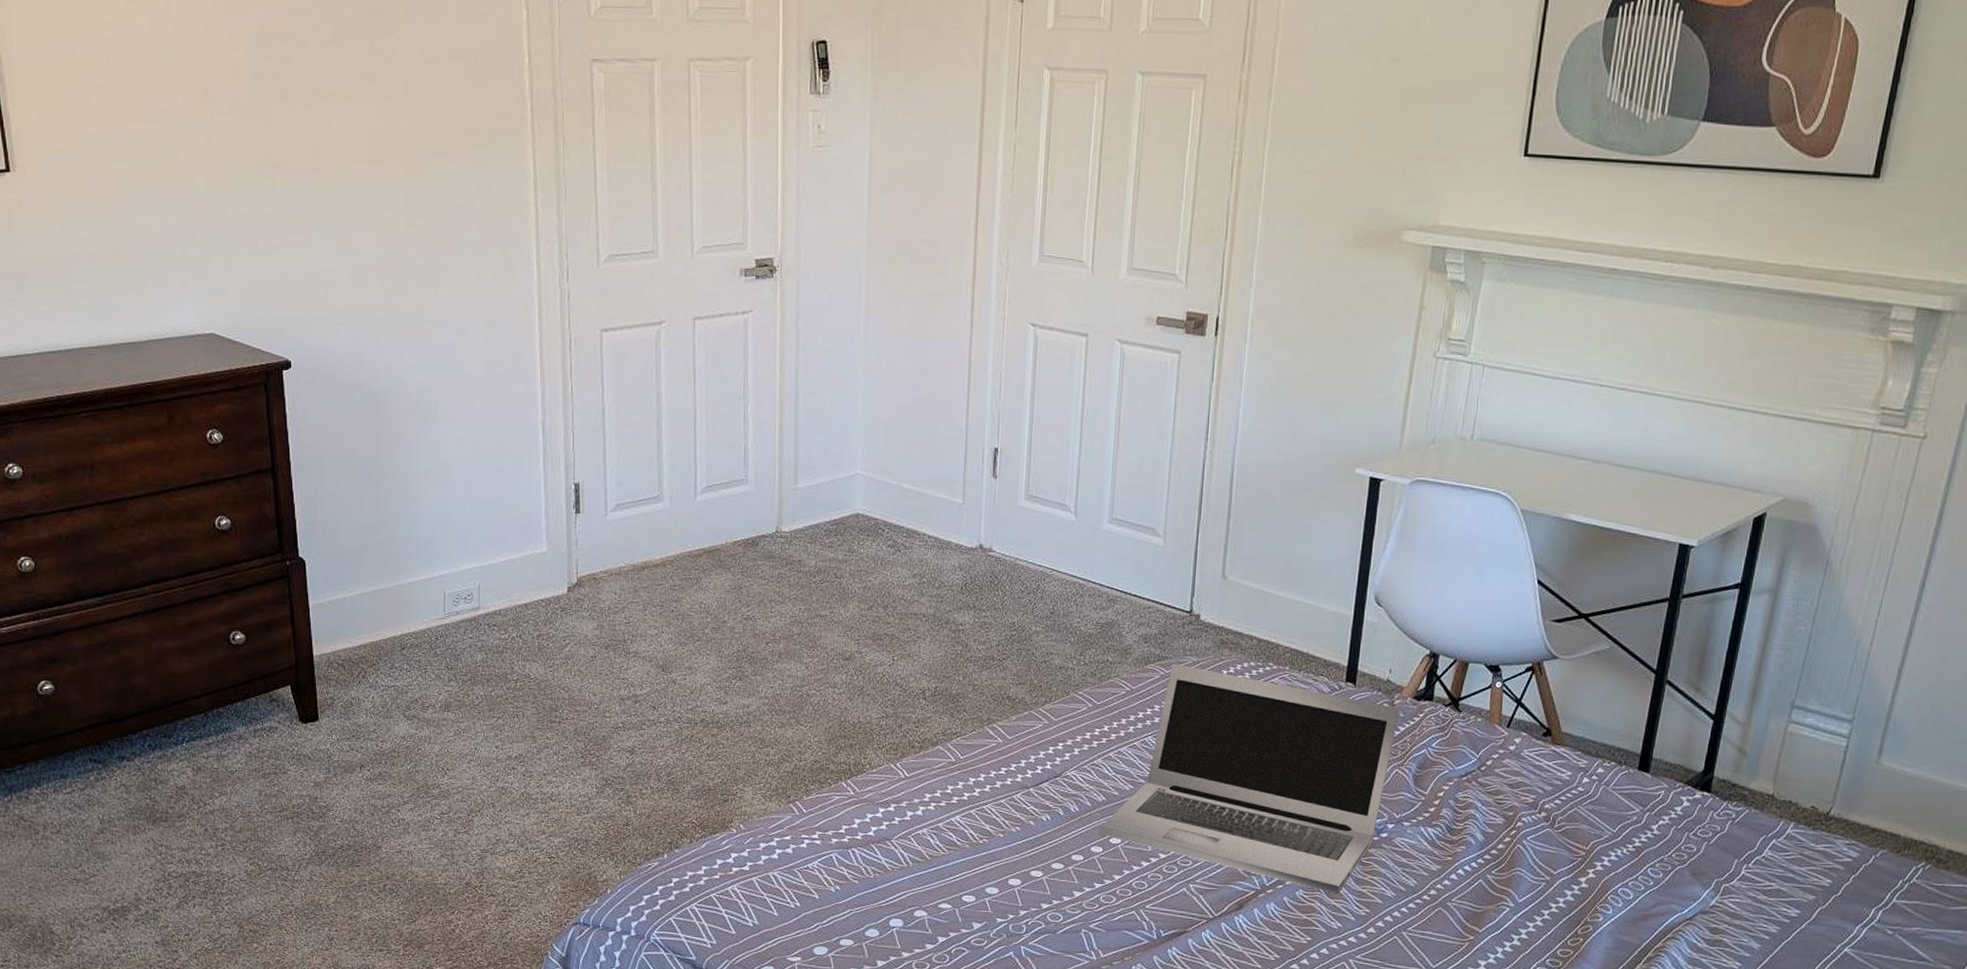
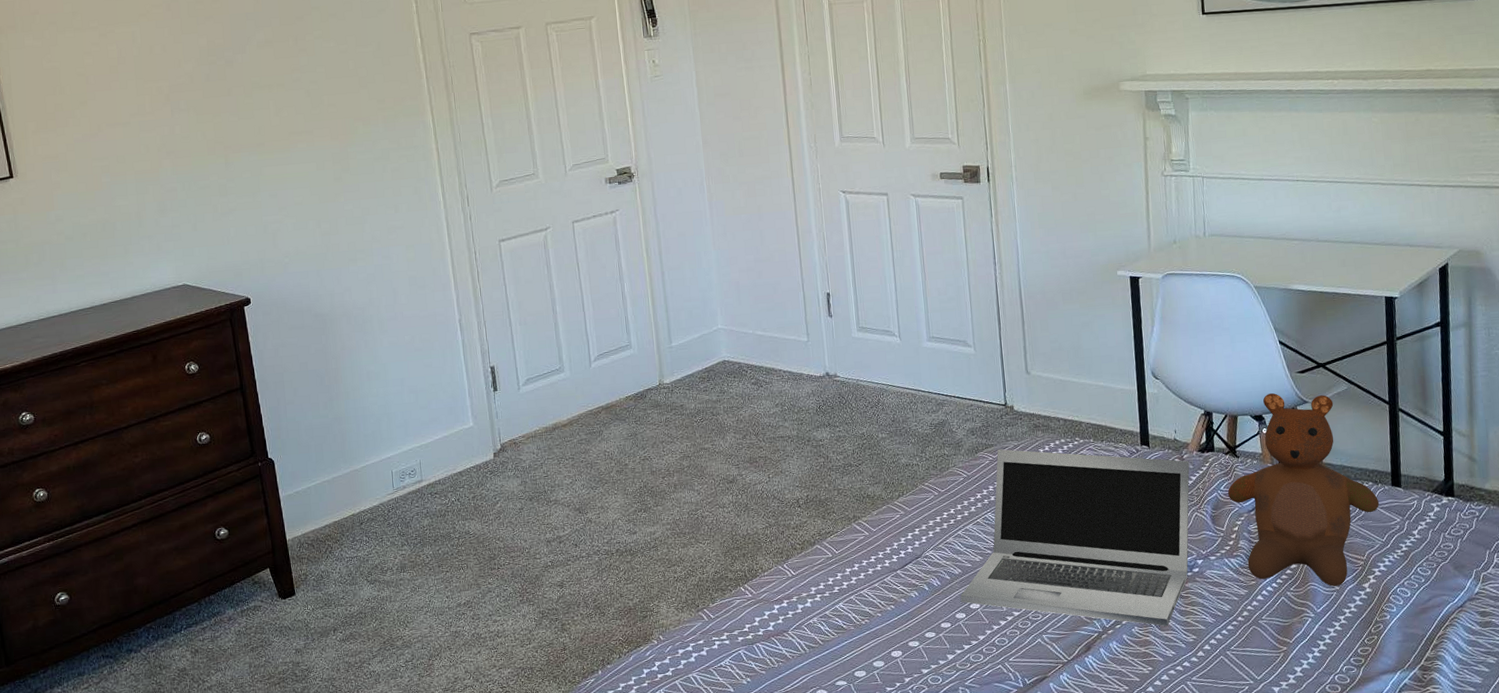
teddy bear: none [1439,641,1619,876] -> present [1227,393,1380,586]

